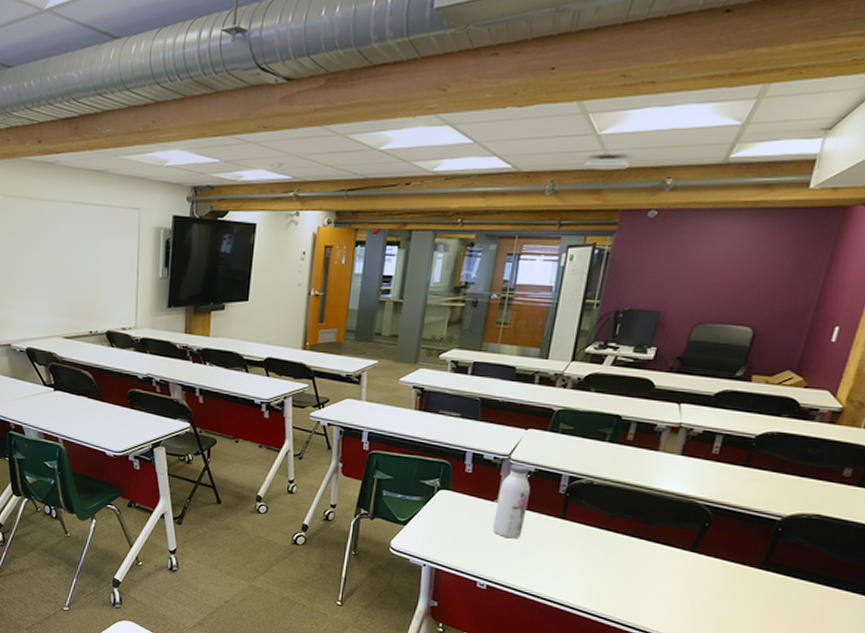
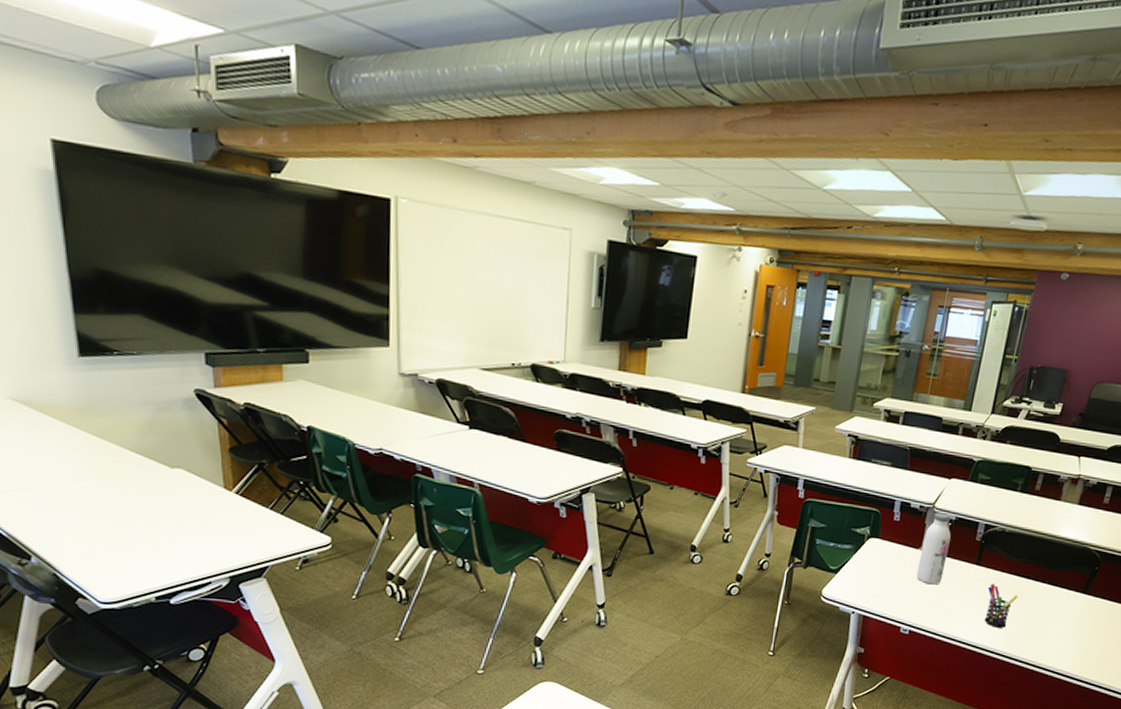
pen holder: none [572,539,612,586] -> present [984,584,1018,628]

